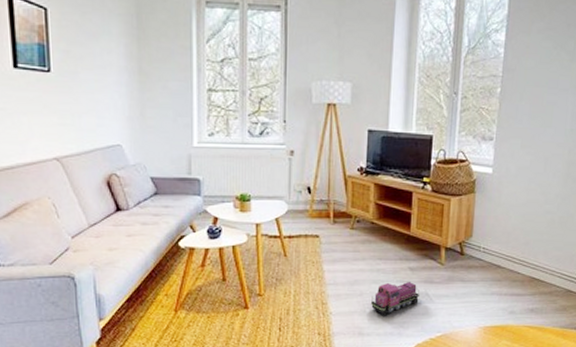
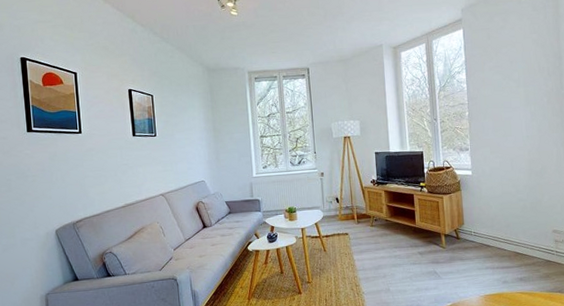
toy train: present [370,282,420,316] -> none [392,263,430,292]

